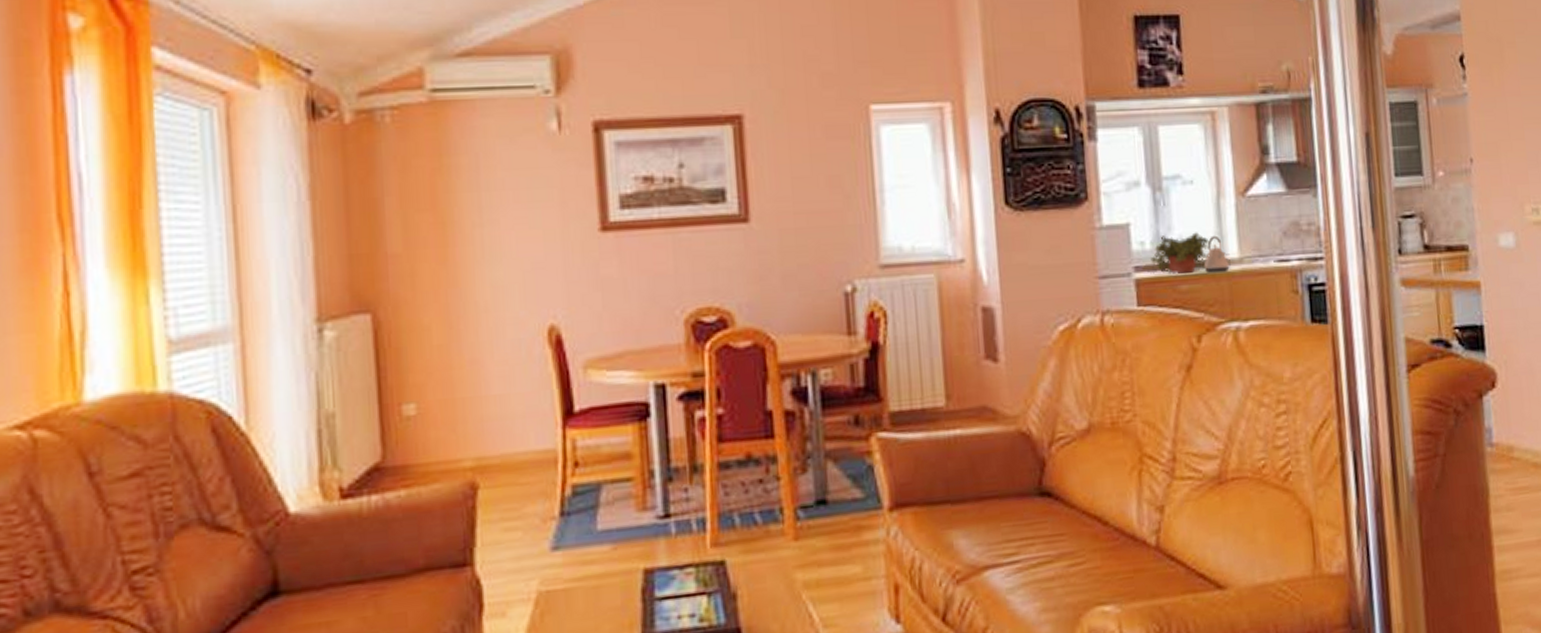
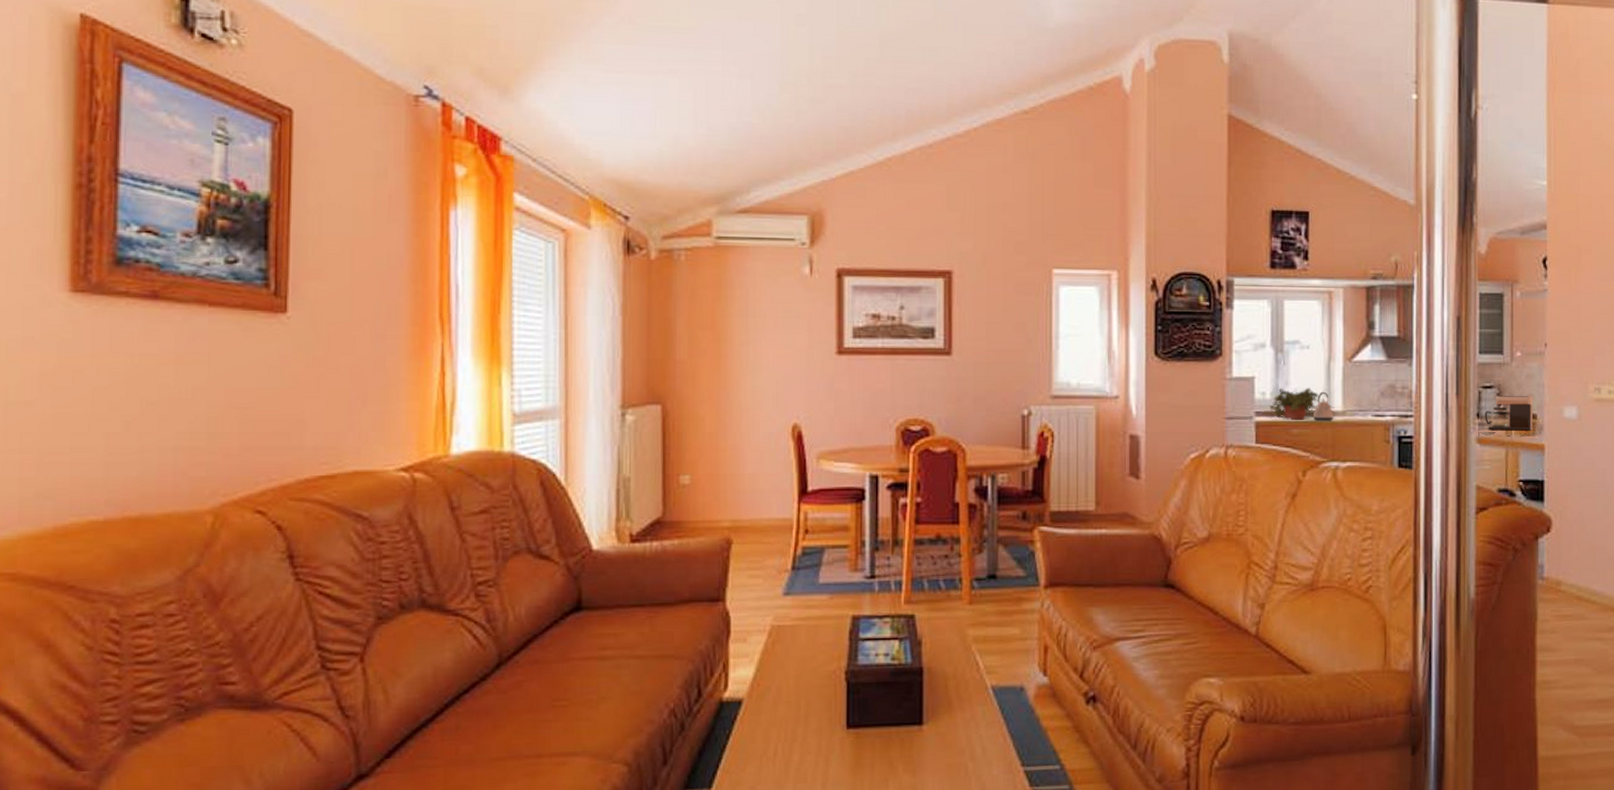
coffee maker: none [1407,224,1465,270] -> present [1485,396,1533,432]

